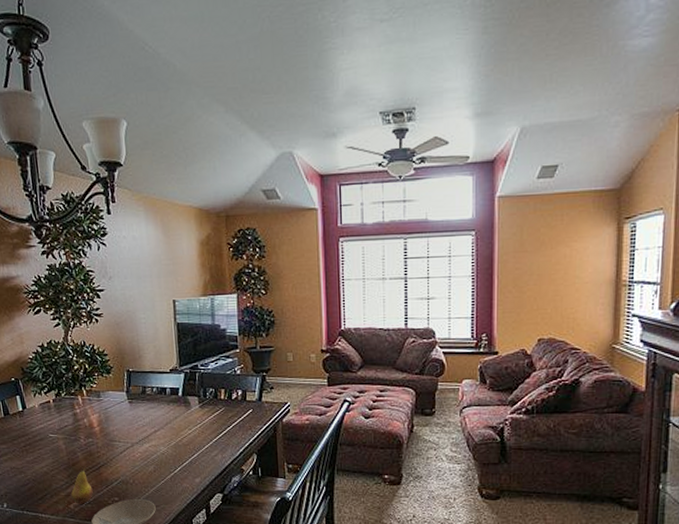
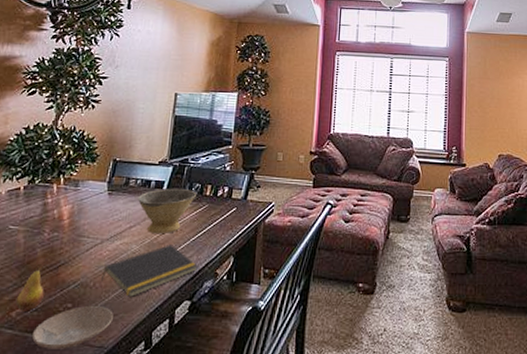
notepad: none [139,445,224,491] -> present [101,245,198,297]
bowl: none [156,393,211,436] -> present [137,188,196,233]

